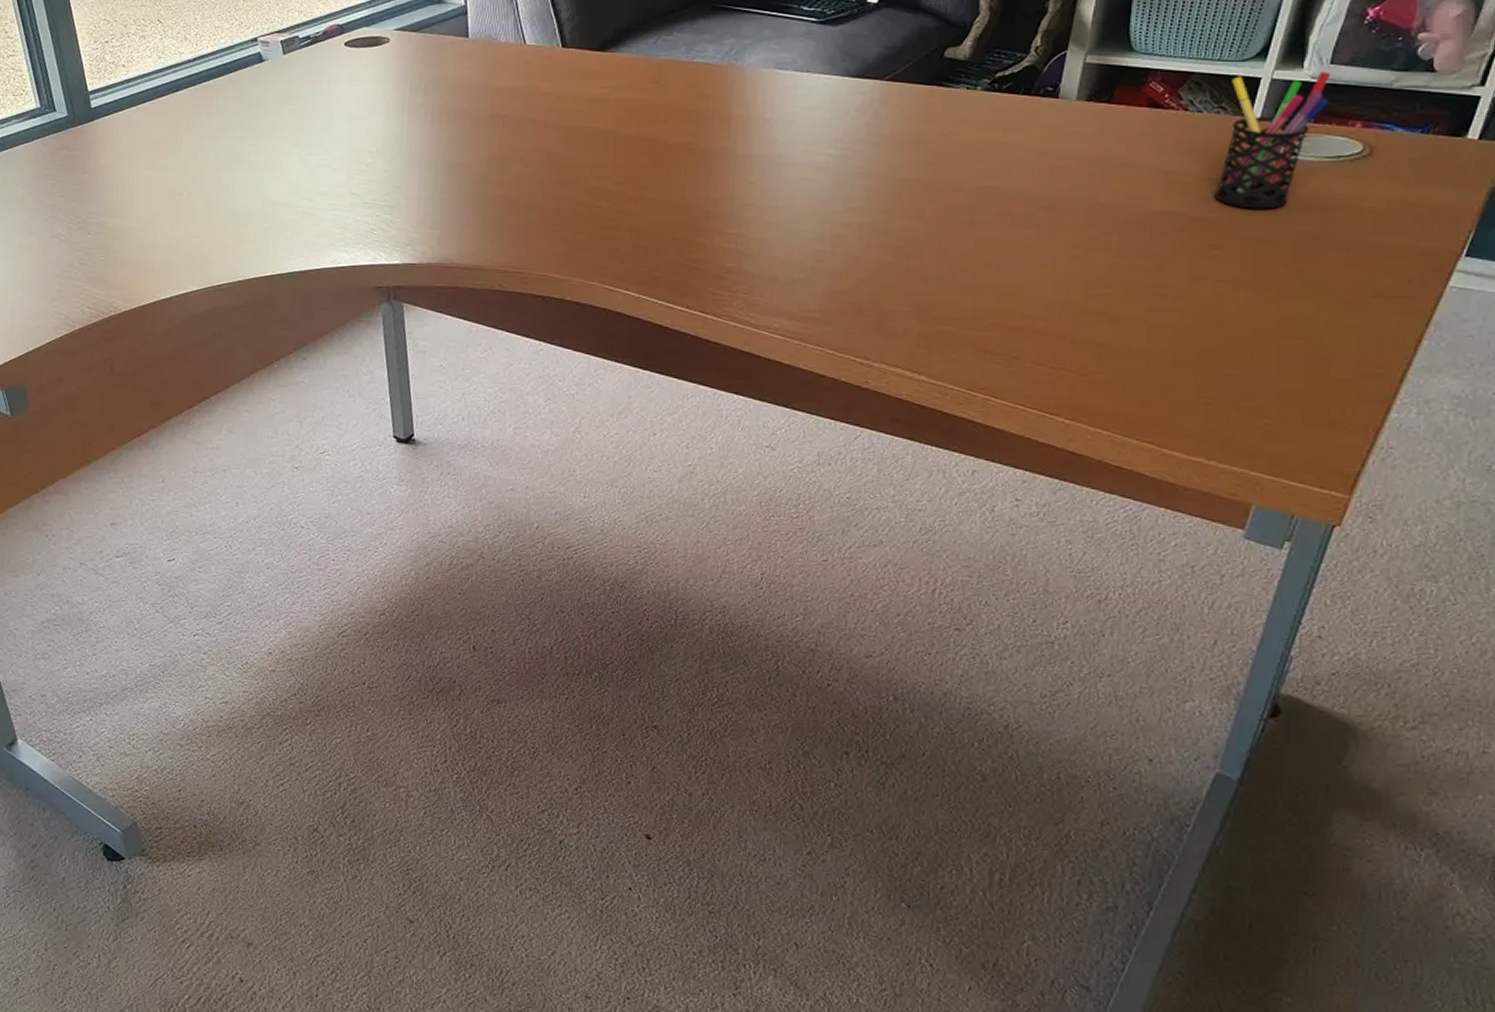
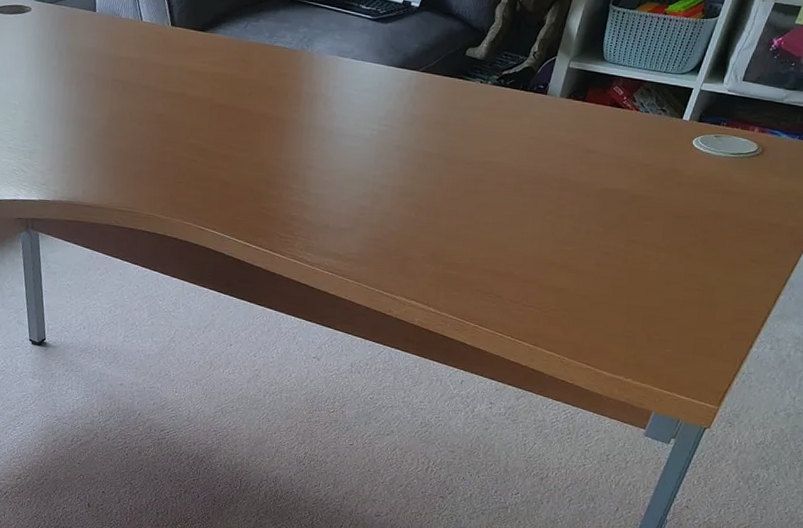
pen holder: present [1215,72,1332,209] -> none [651,86,742,191]

